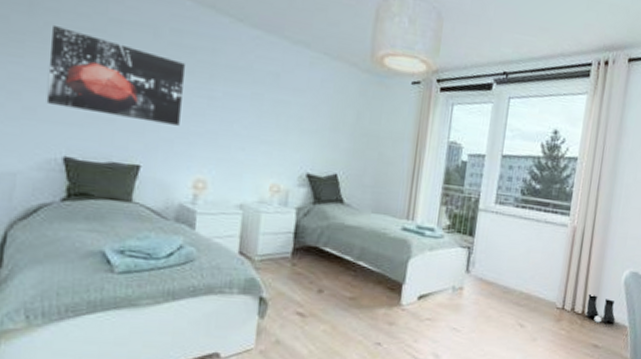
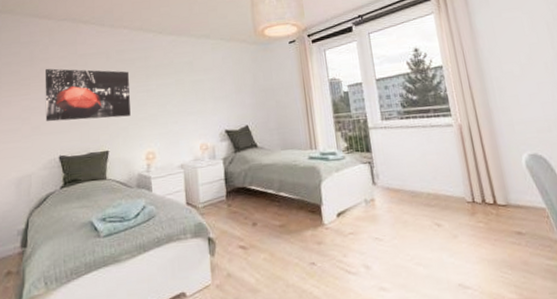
boots: present [586,295,616,323] -> none [494,183,531,210]

